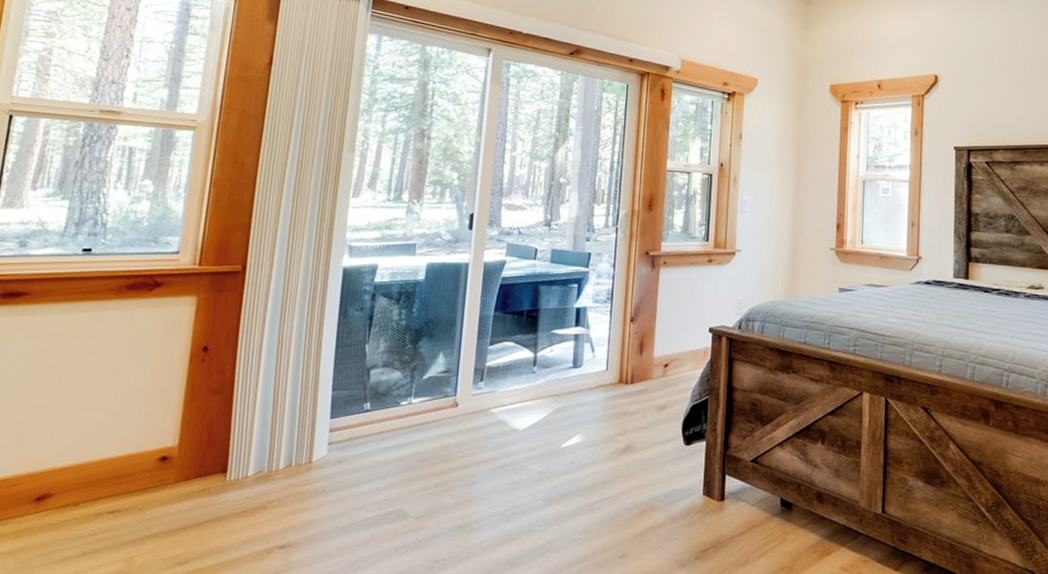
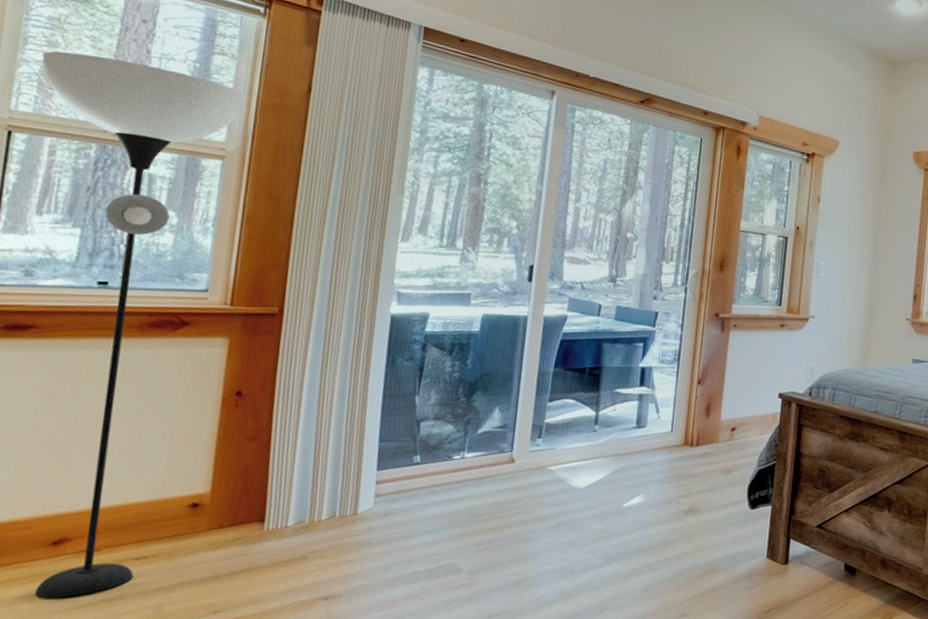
floor lamp: none [19,41,215,553] -> present [35,51,246,598]

